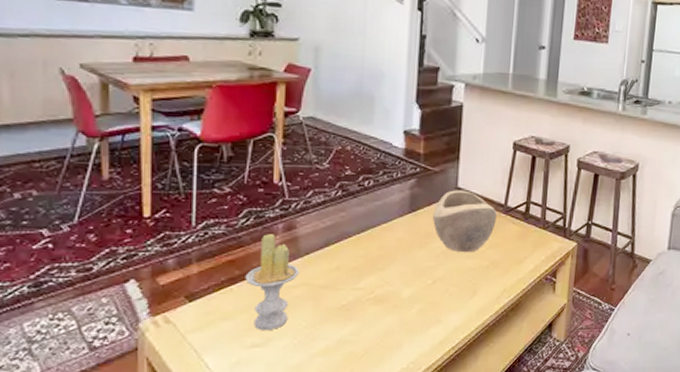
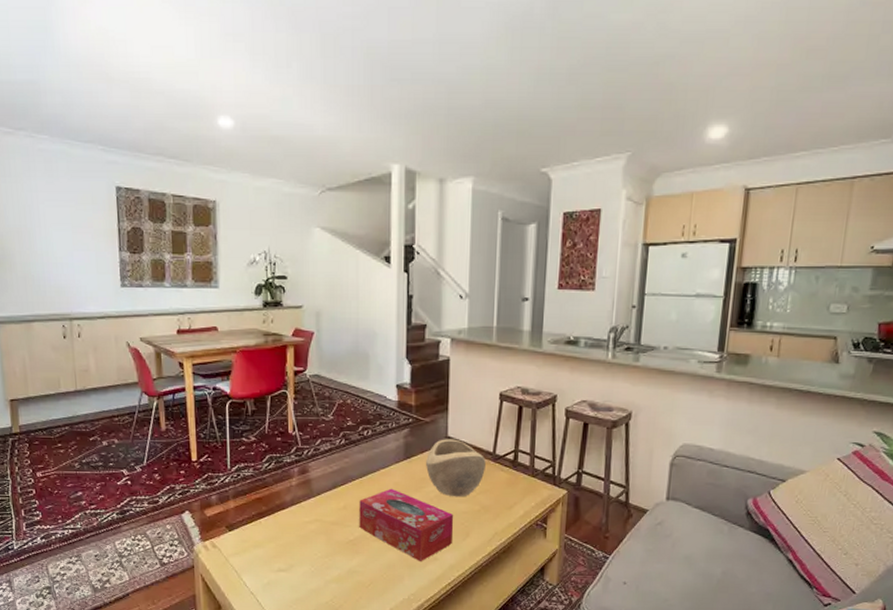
candle: present [245,234,300,330] -> none [270,476,313,558]
tissue box: none [354,245,461,325] -> present [359,488,454,561]

